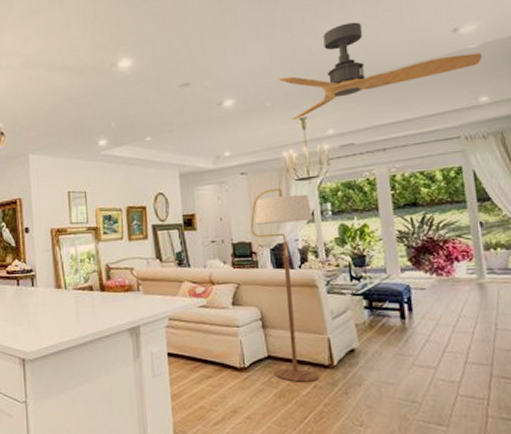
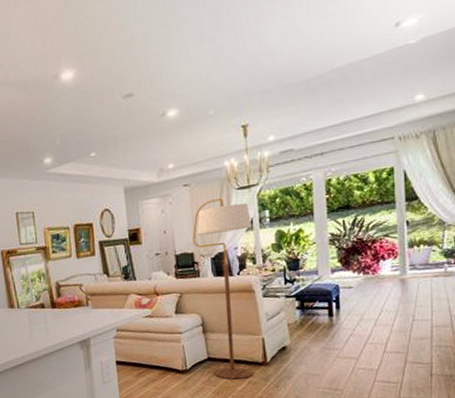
ceiling fan: present [279,22,483,121] -> none [222,19,422,129]

